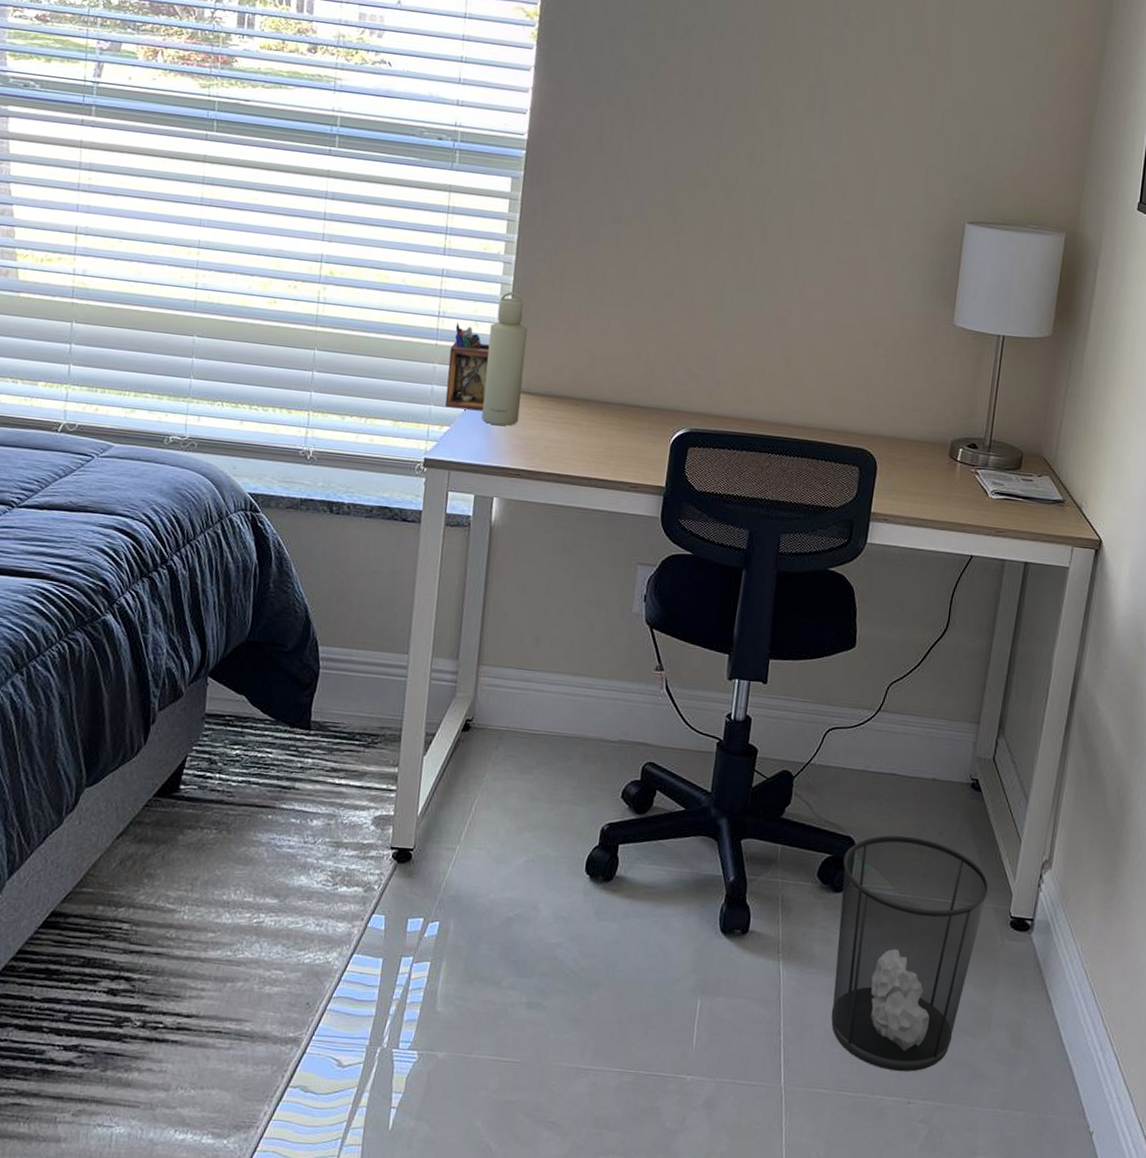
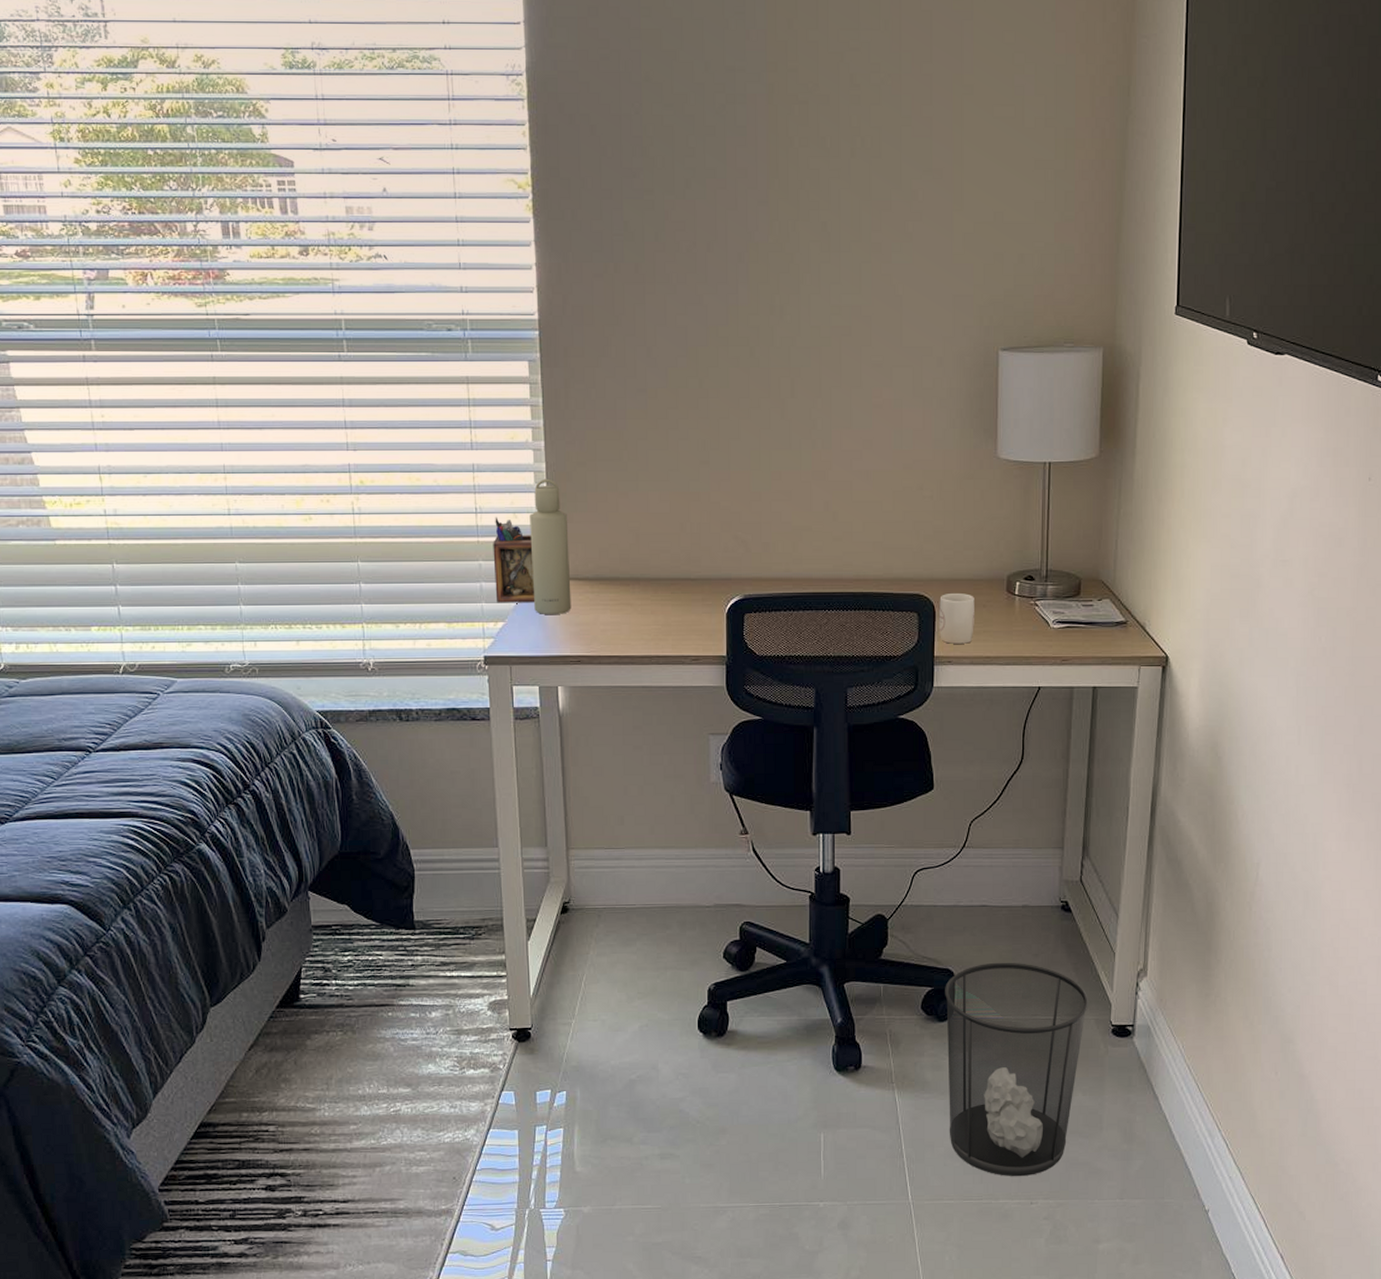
mug: none [878,451,917,504] -> present [938,592,976,644]

